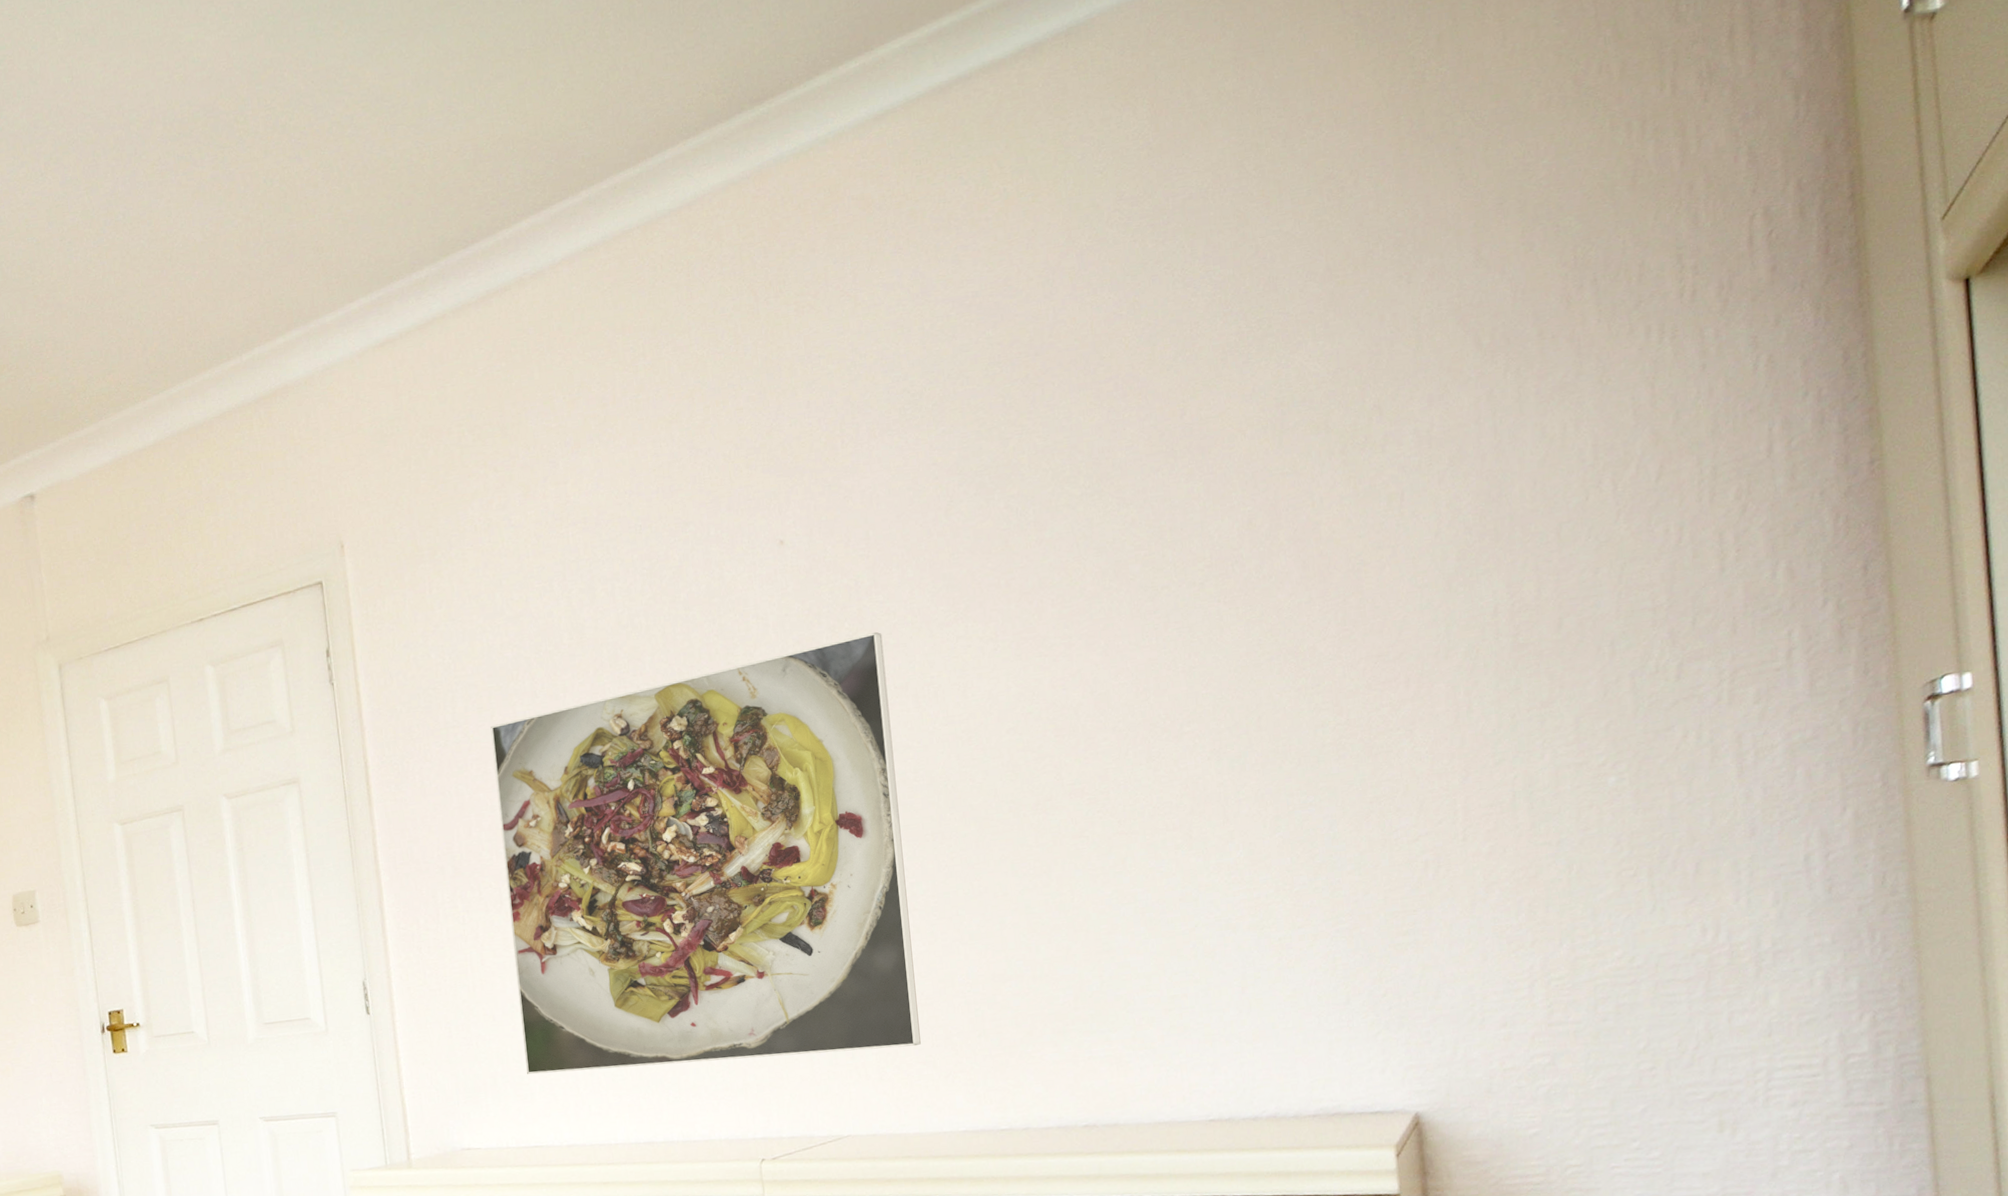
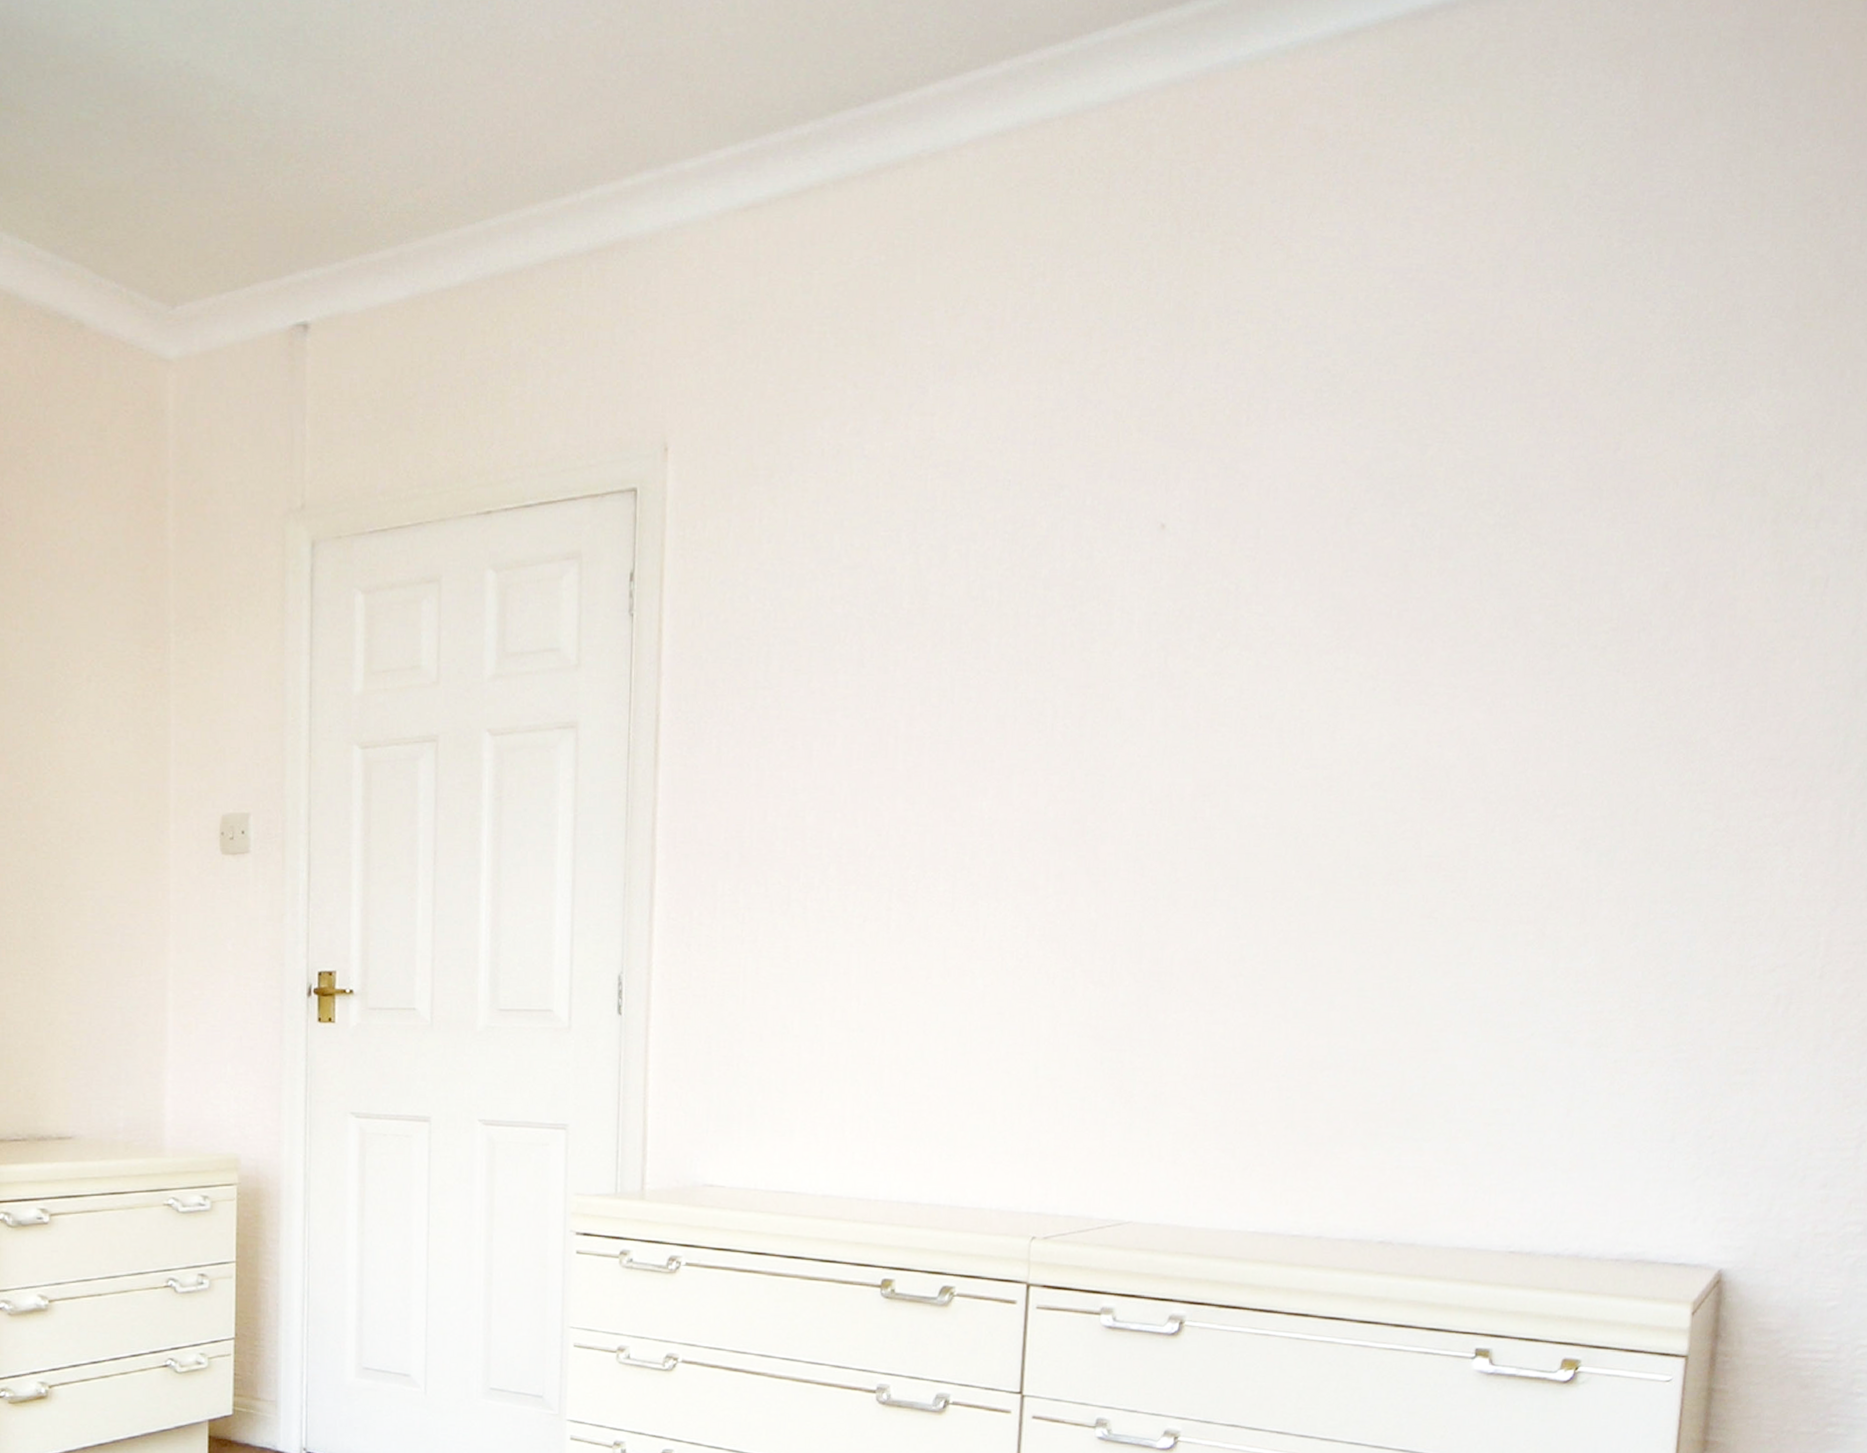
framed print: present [490,631,921,1075] -> none [788,648,1255,1130]

